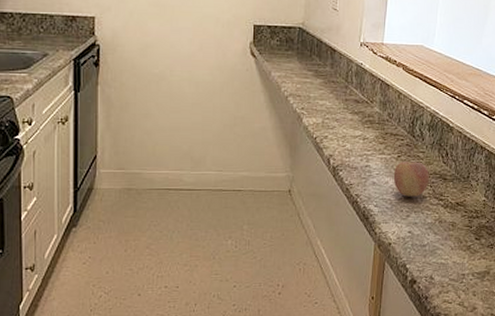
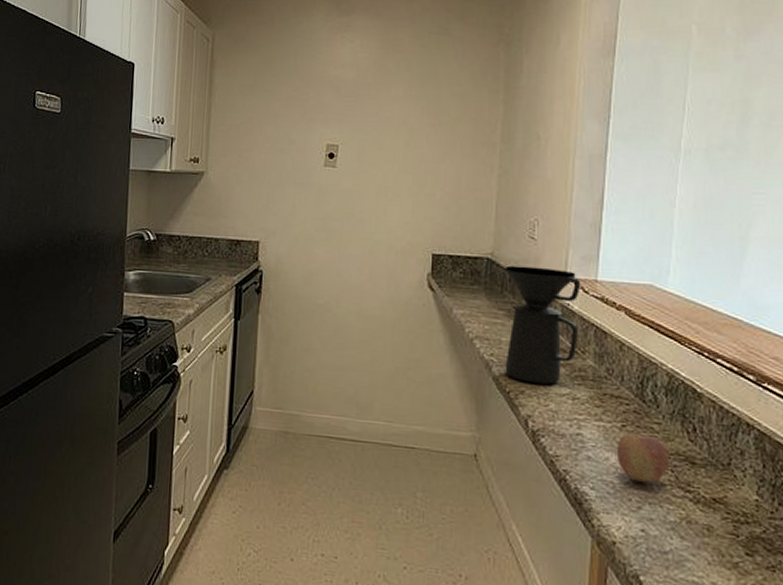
coffee maker: none [313,33,371,129] -> present [504,265,581,385]

